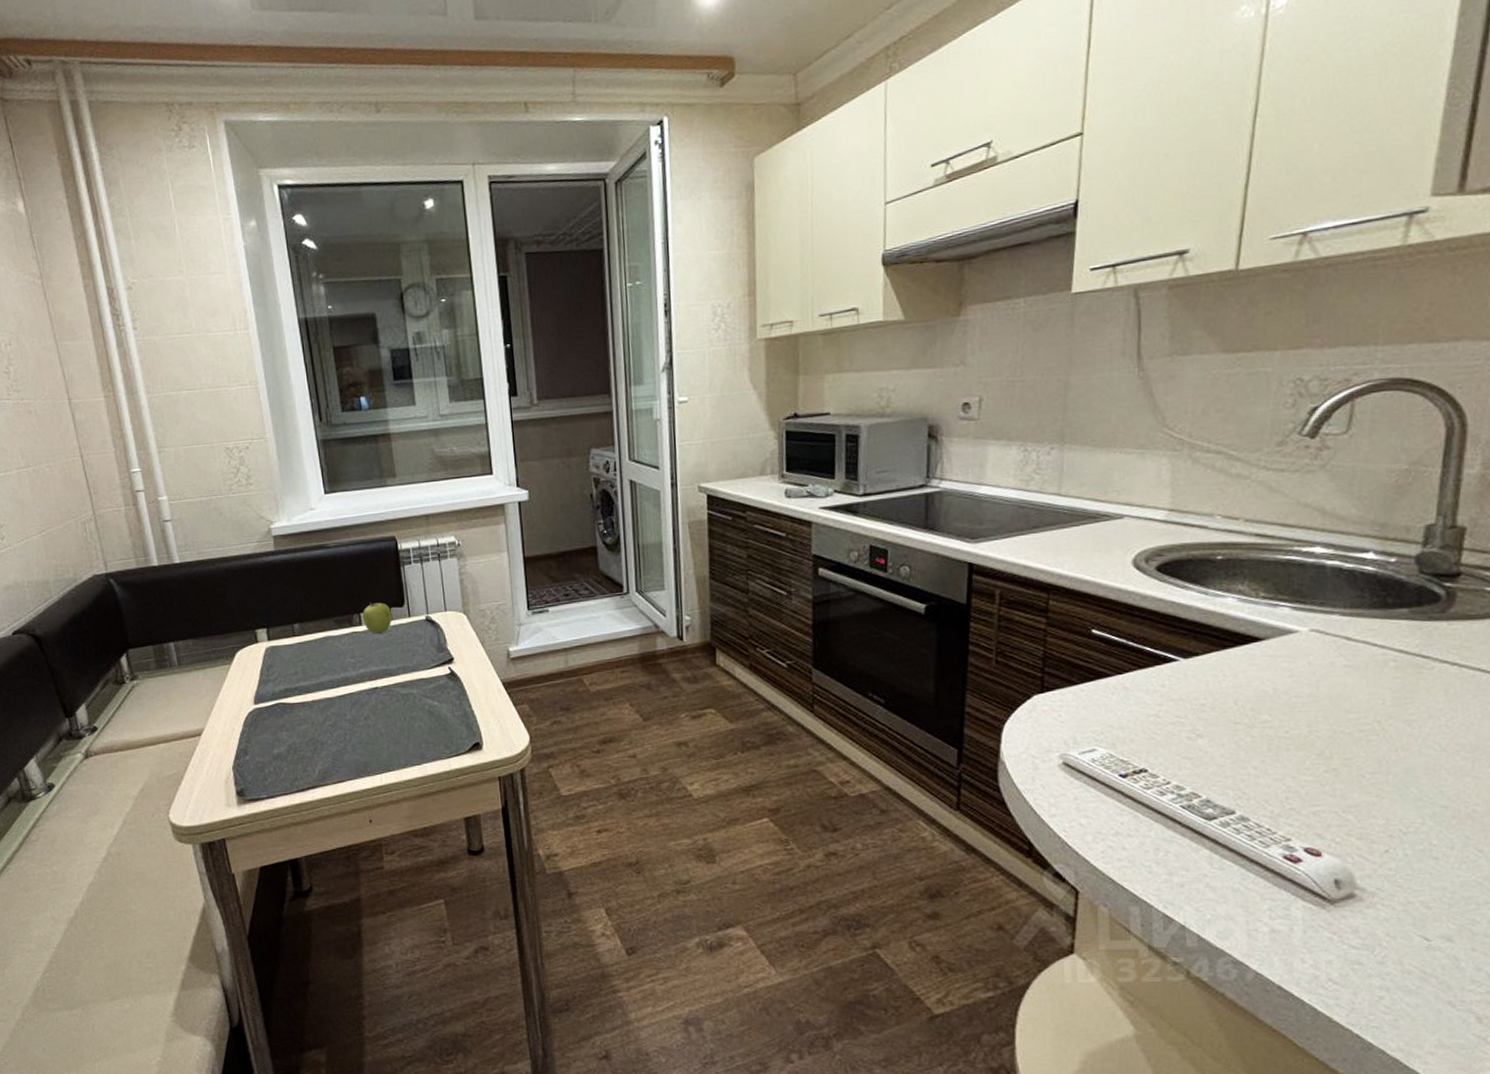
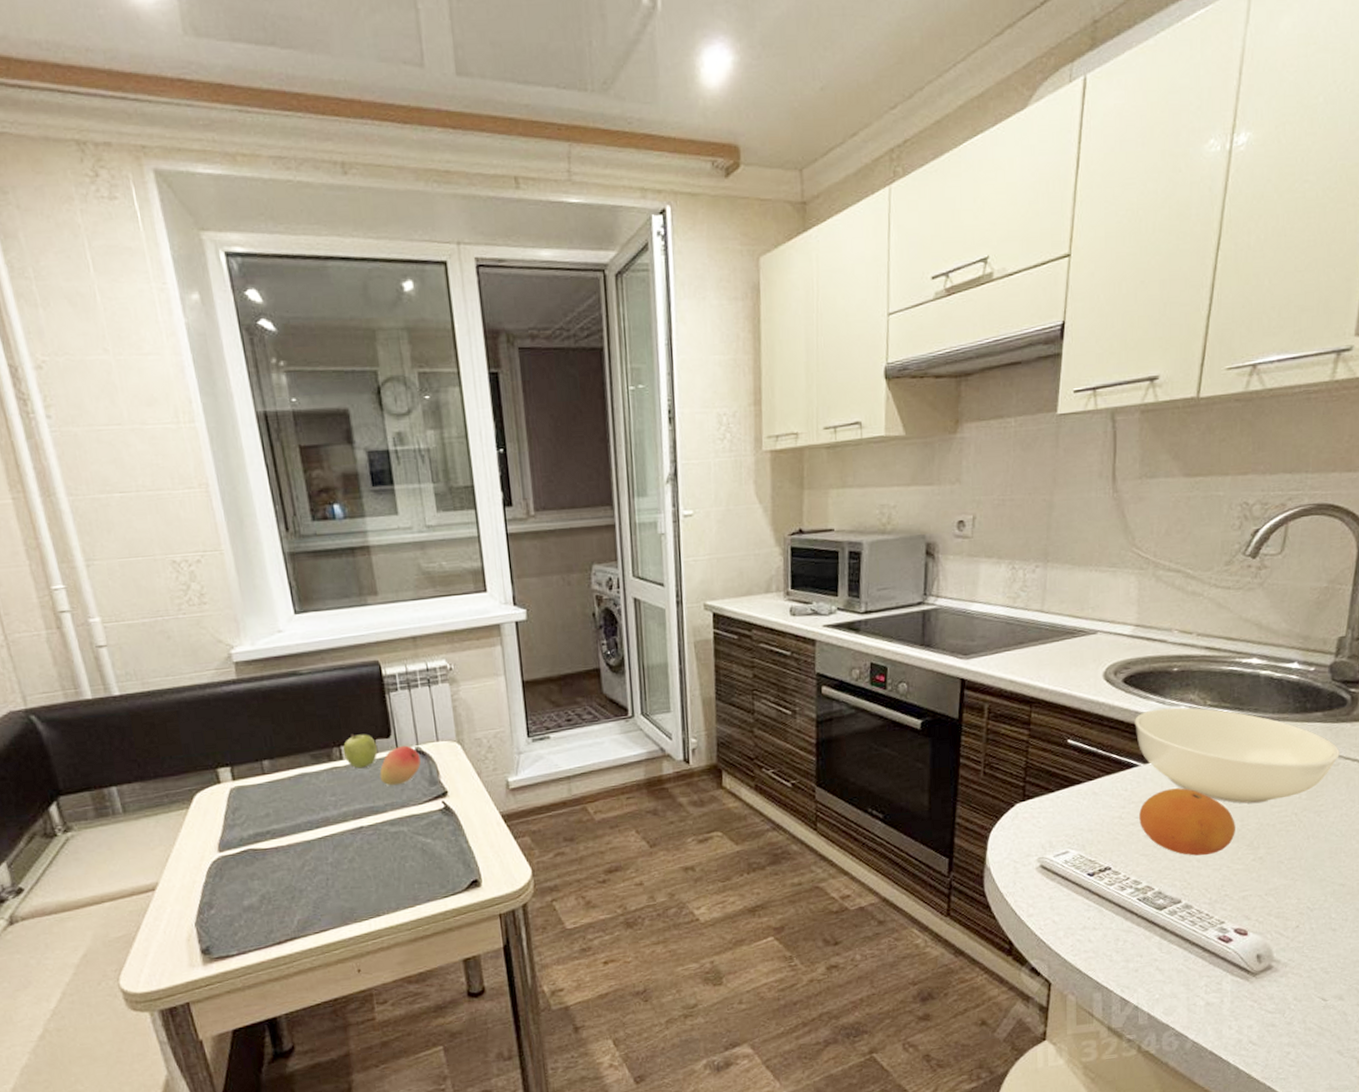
fruit: none [393,614,430,651] -> present [379,745,421,786]
bowl: none [1171,598,1434,708] -> present [1135,707,1340,804]
fruit: none [1180,686,1301,763] -> present [1139,788,1235,856]

